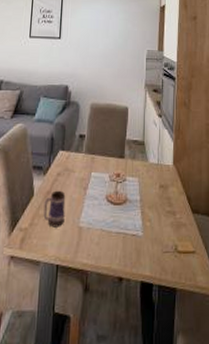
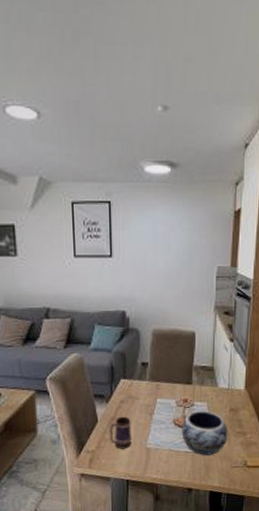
decorative bowl: none [113,187,158,237] -> present [181,411,228,455]

